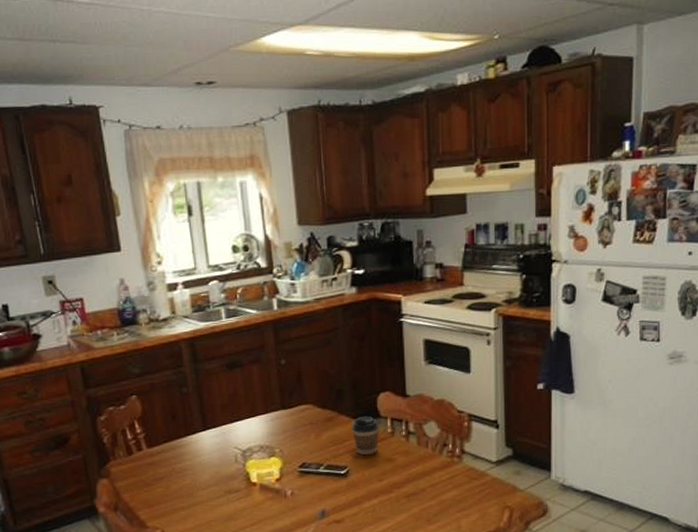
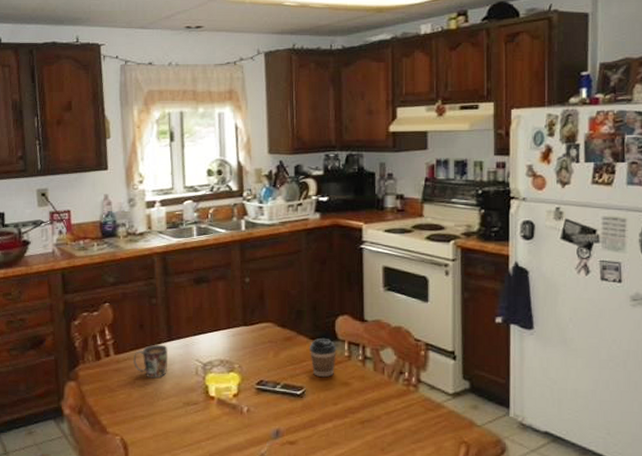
mug: none [168,434,205,470] -> present [134,344,168,379]

